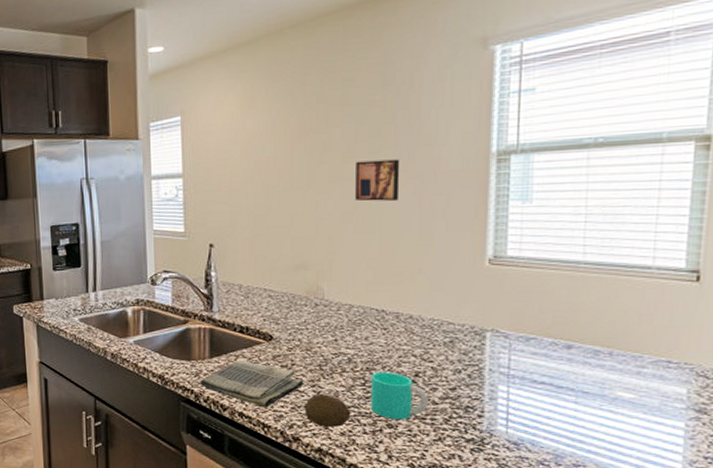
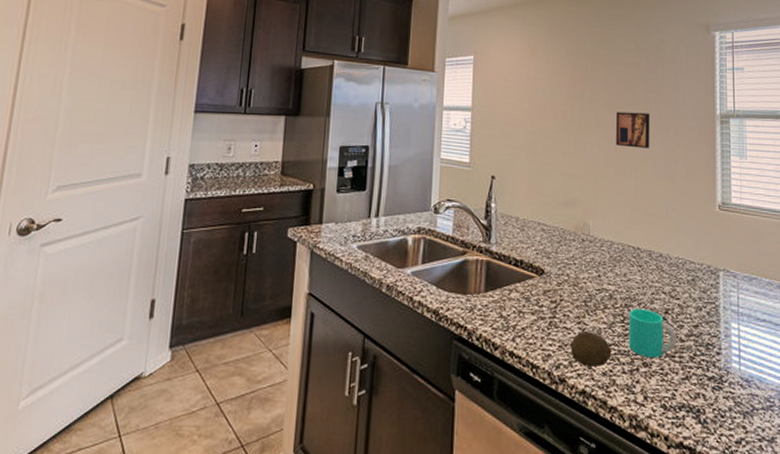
dish towel: present [200,361,304,408] -> none [473,296,571,347]

